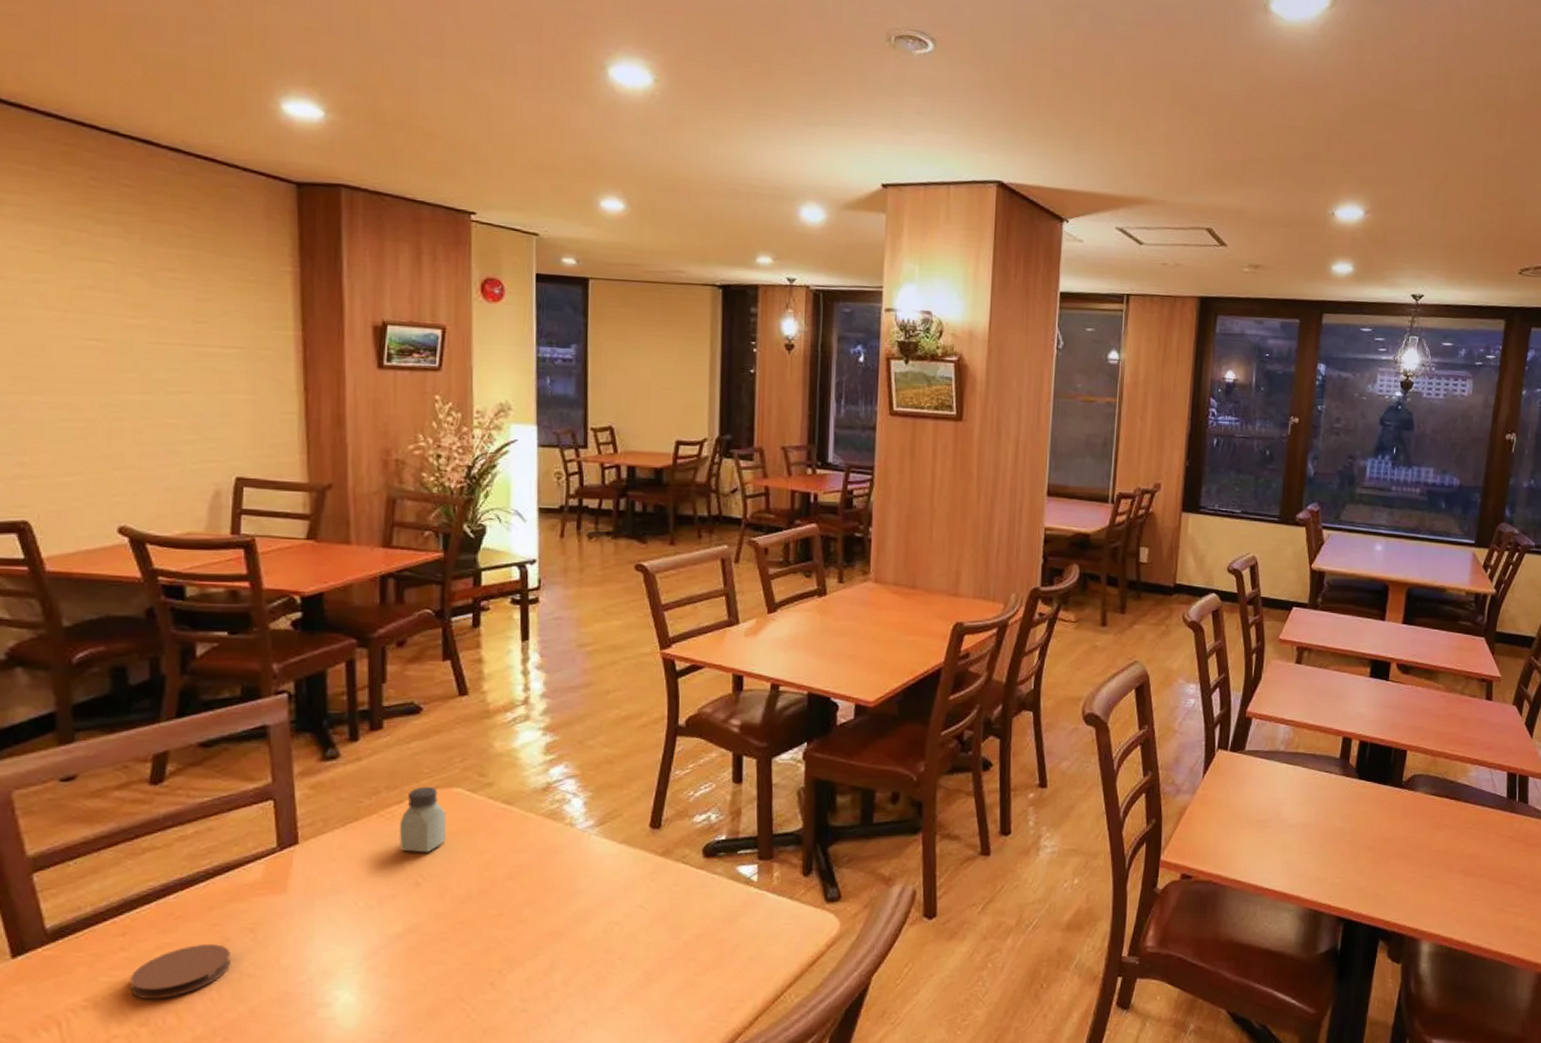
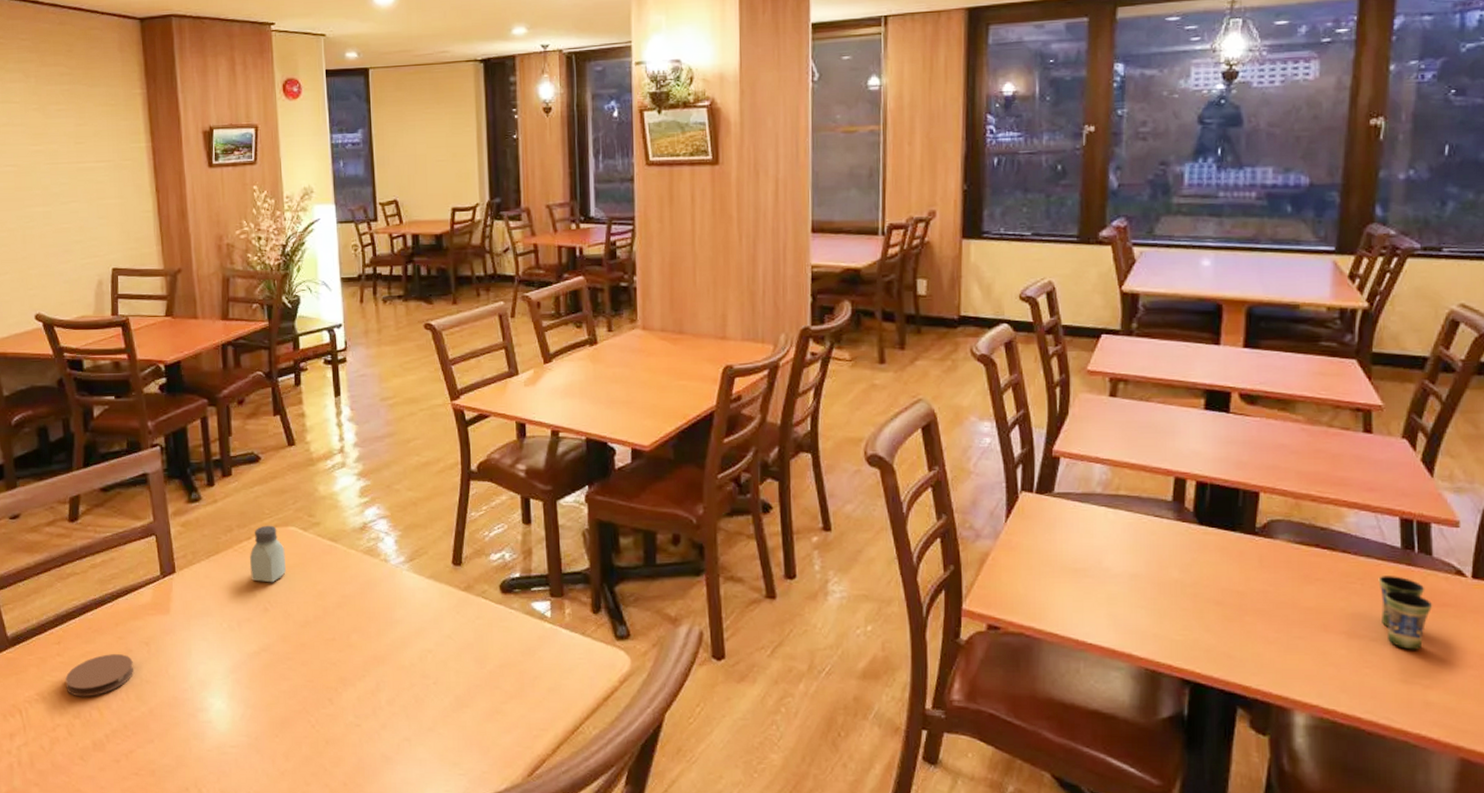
cup: none [1489,821,1526,884] -> present [1378,576,1433,650]

